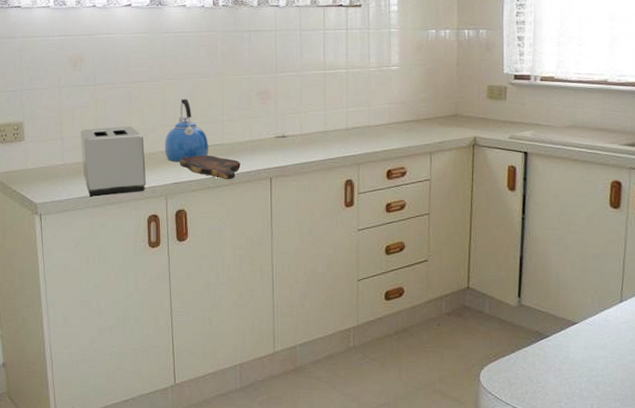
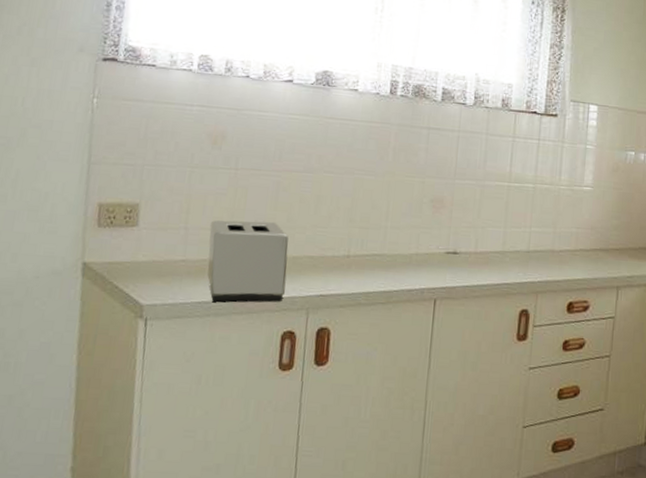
kettle: present [165,99,209,161] -> none [312,197,367,270]
cutting board: present [180,155,240,180] -> none [329,265,401,298]

